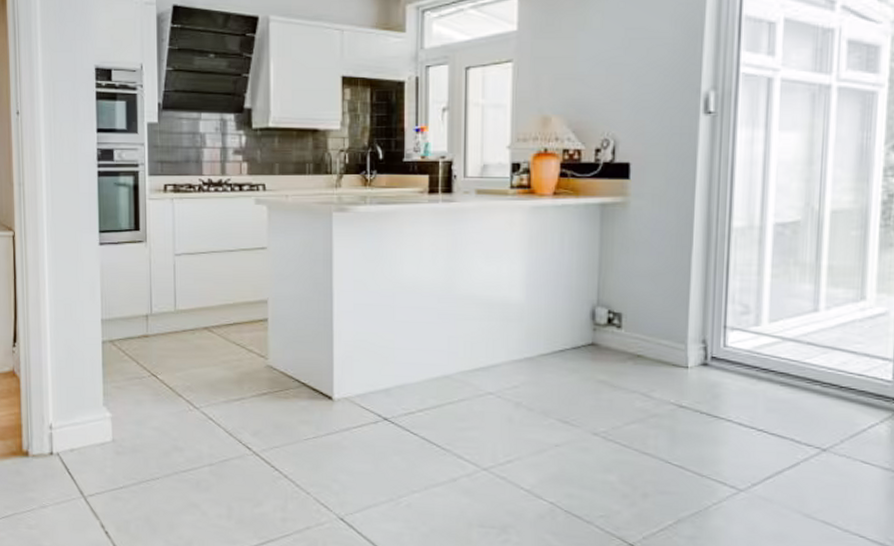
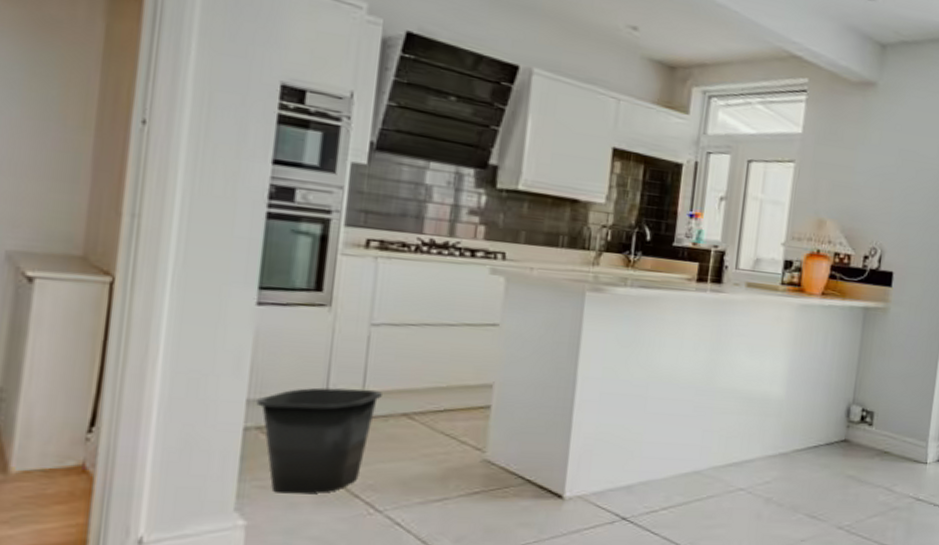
waste bin: none [108,308,188,393] -> present [256,387,382,494]

